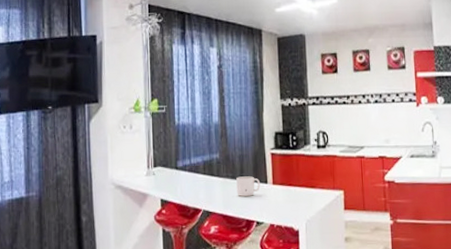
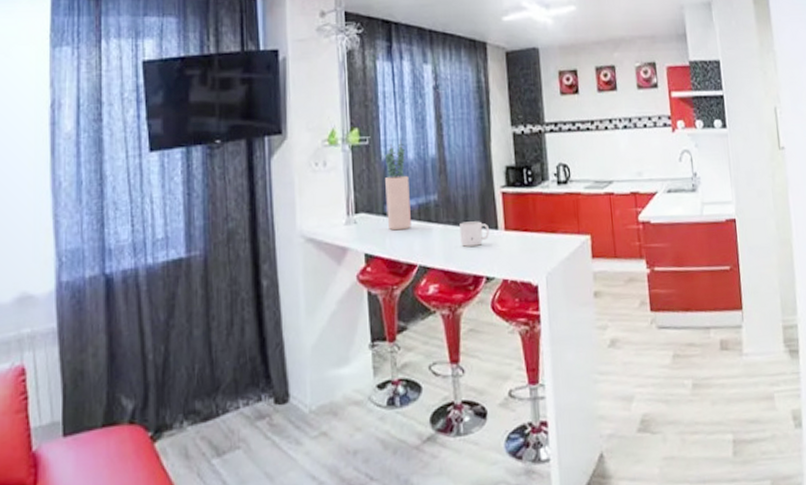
vase: none [178,108,198,182] -> present [385,139,411,231]

